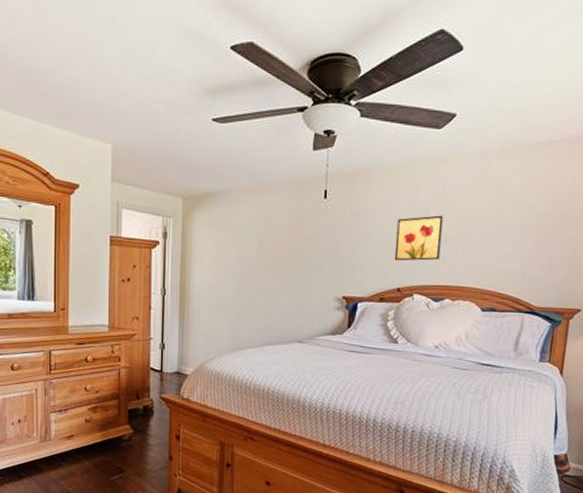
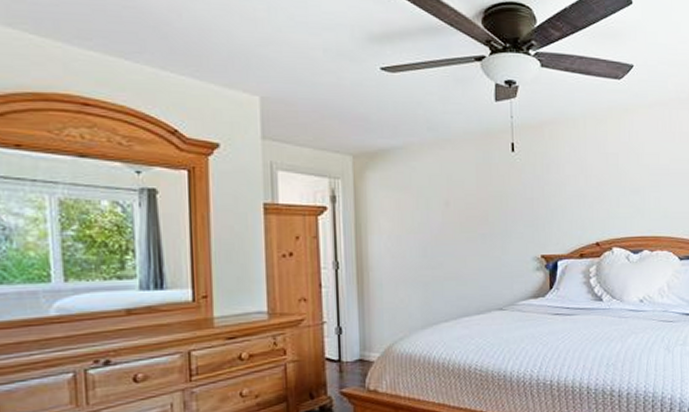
wall art: present [394,215,444,261] -> none [589,165,634,214]

